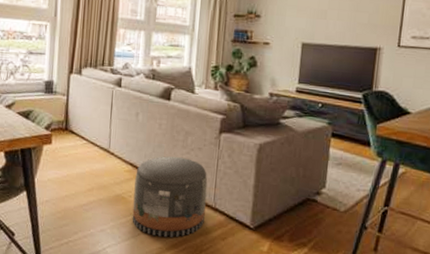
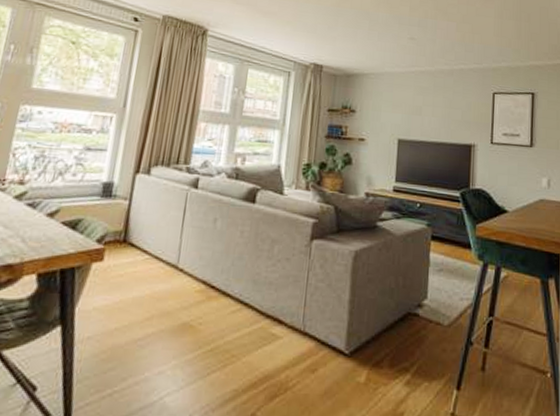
pouf: present [132,156,208,238] -> none [201,269,296,376]

